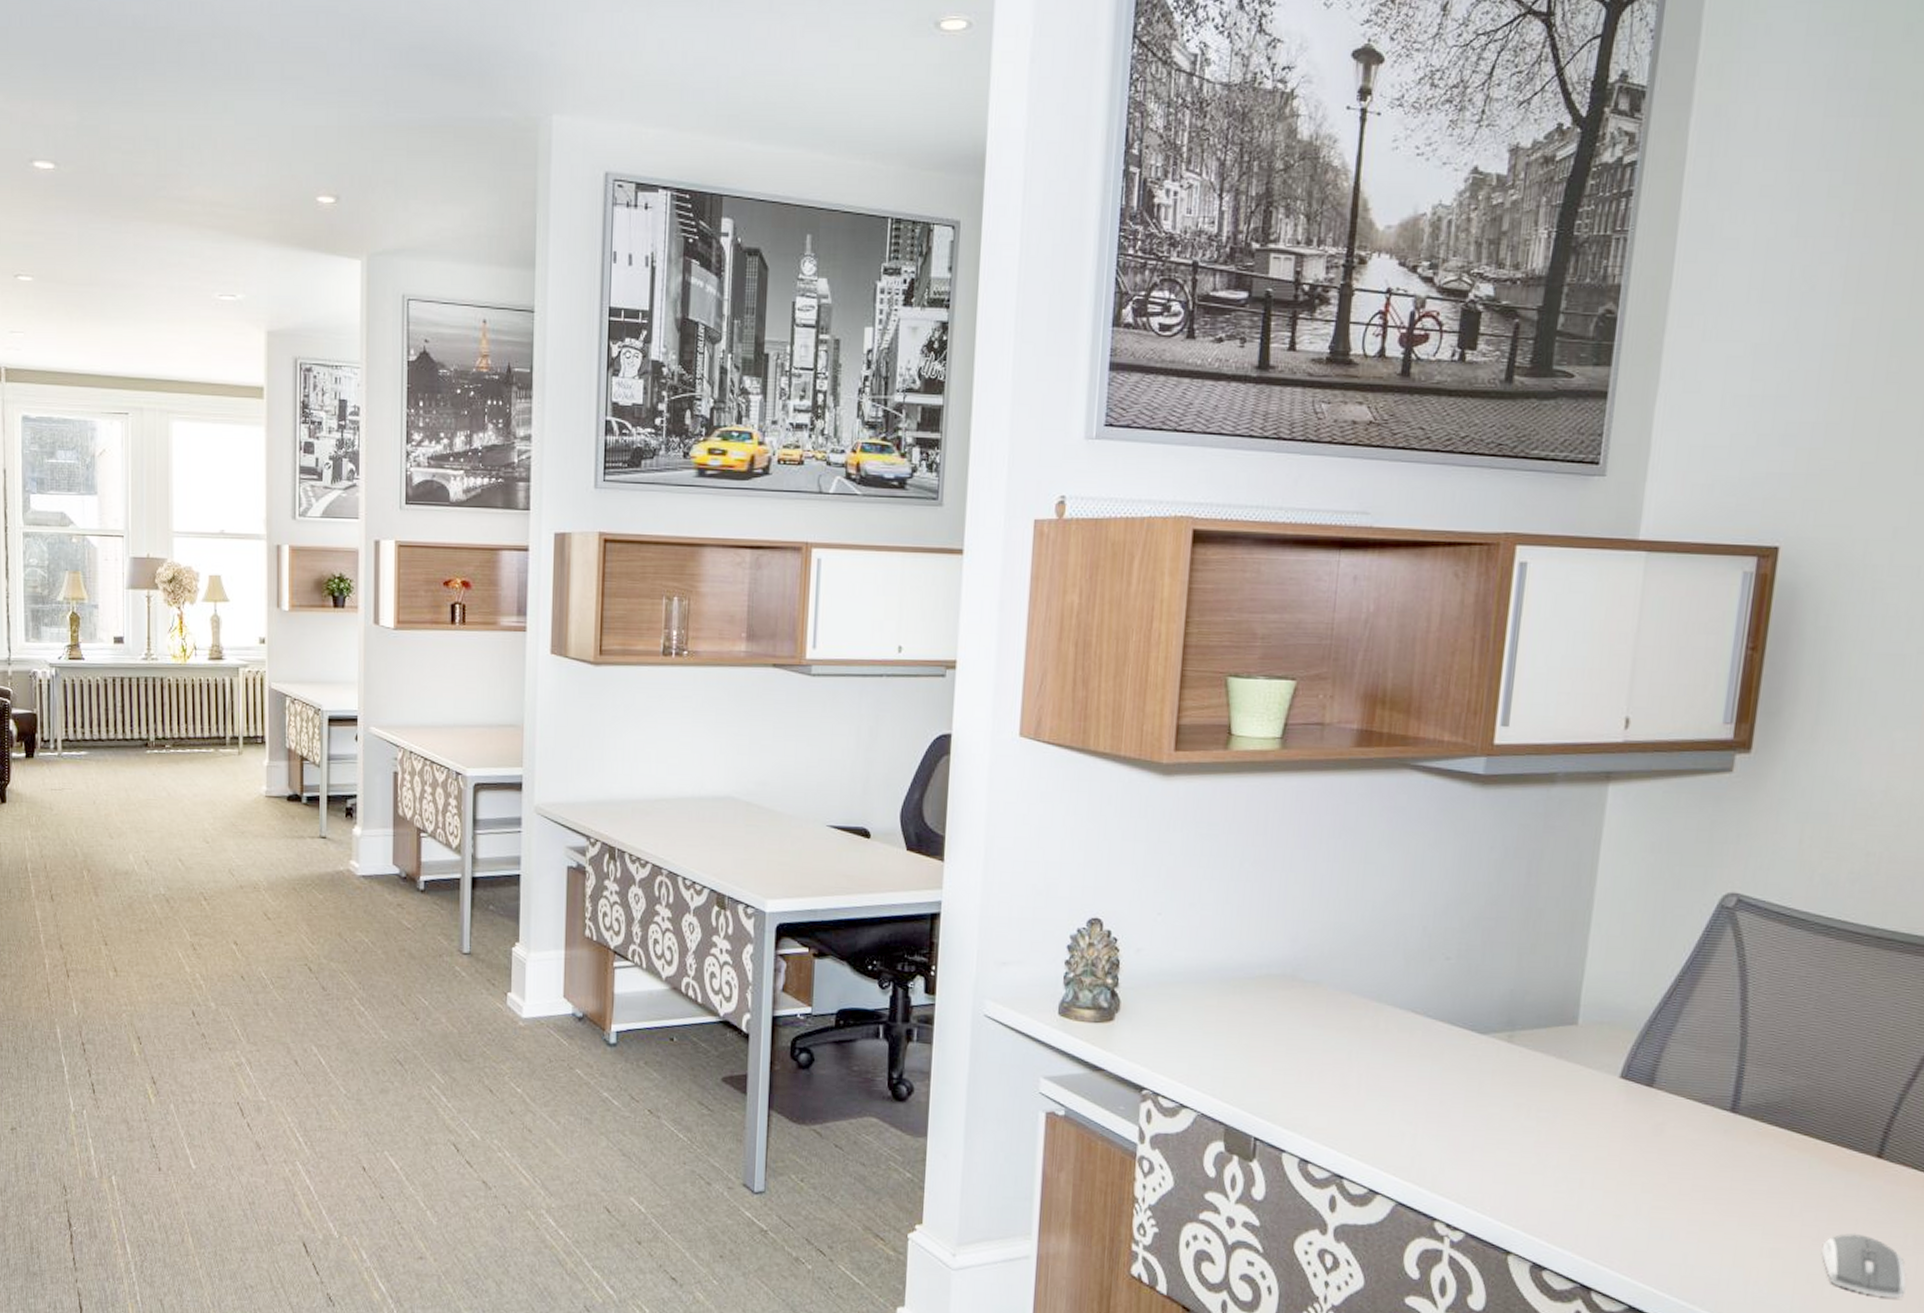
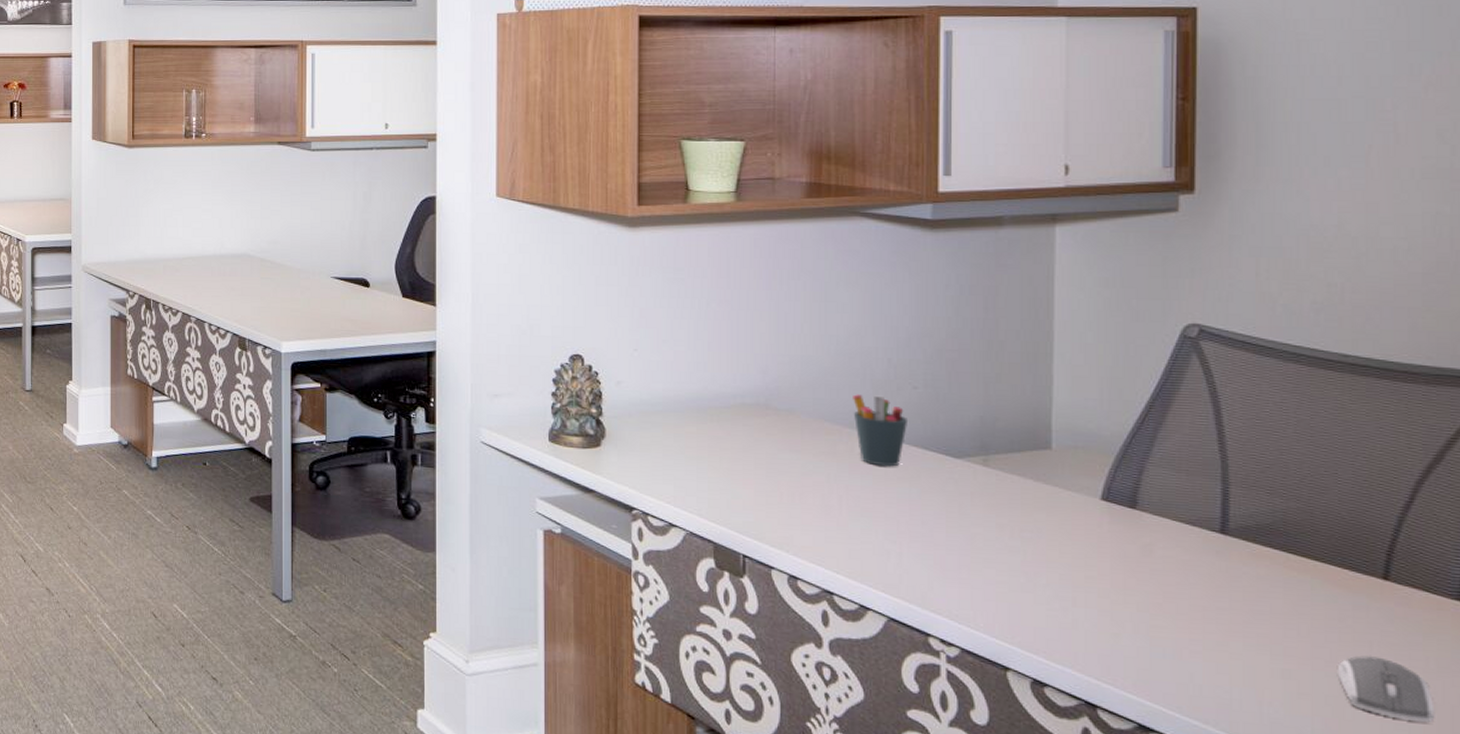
pen holder: none [1382,965,1437,1043] -> present [853,394,907,467]

